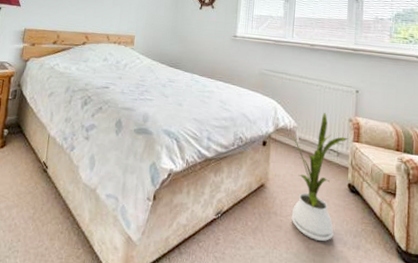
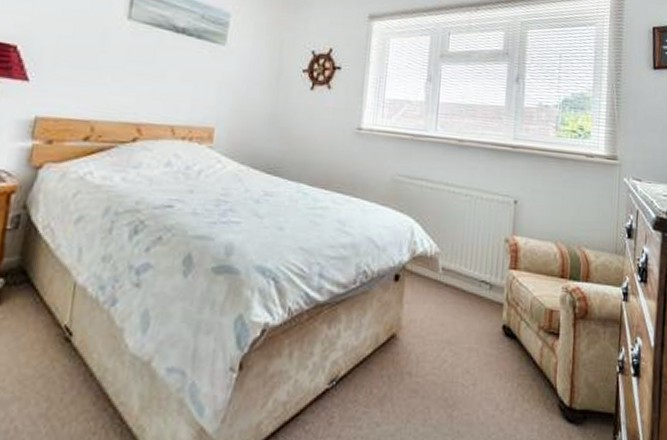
house plant: present [289,113,349,241] -> none [429,232,505,404]

